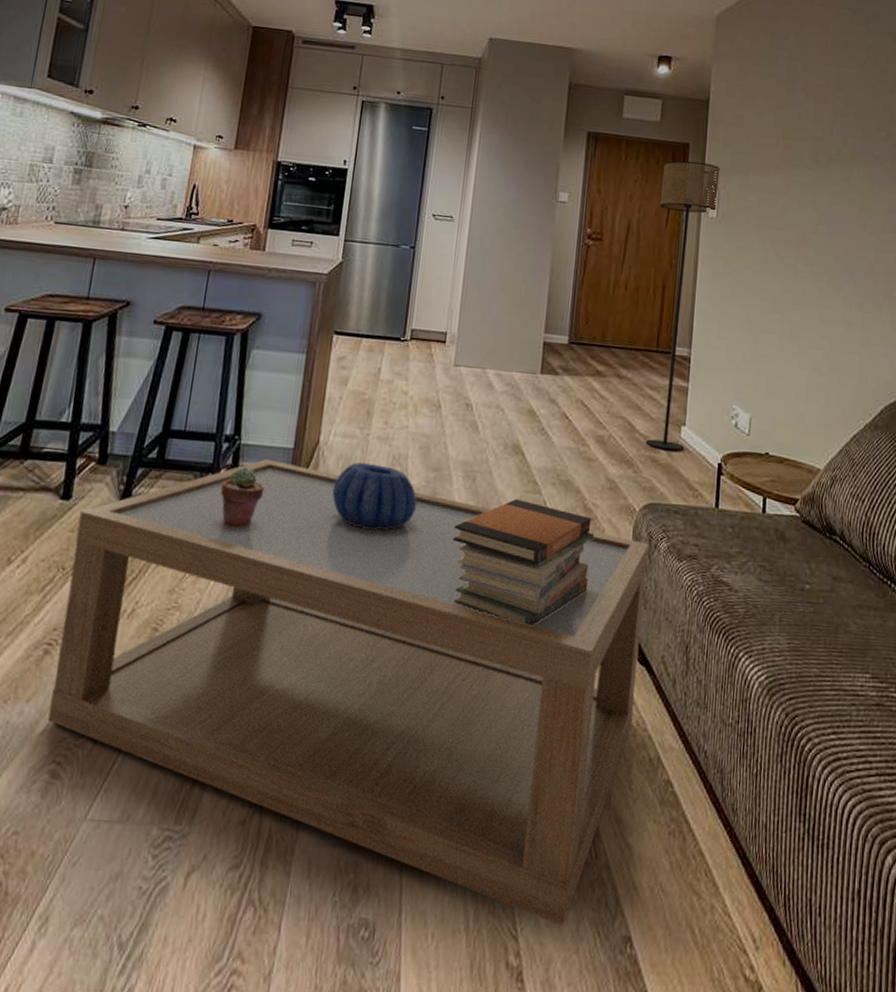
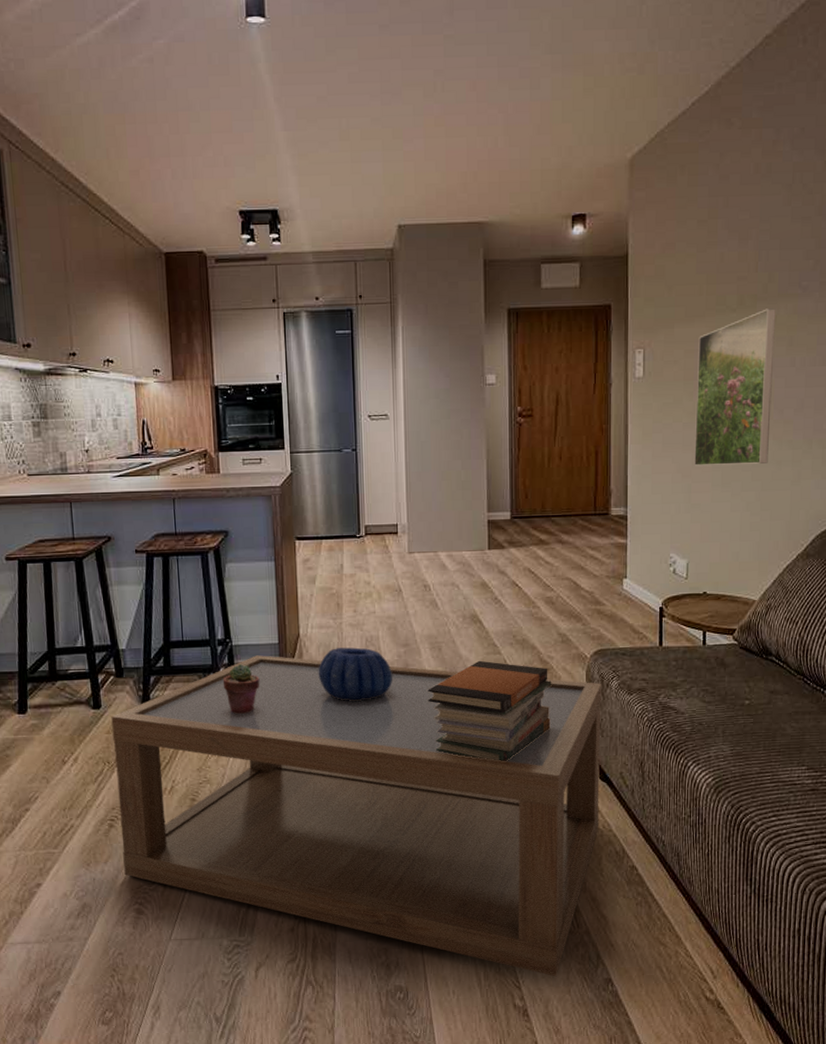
floor lamp: present [645,160,720,451] -> none [586,322,644,601]
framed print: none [763,170,849,323] -> present [694,308,776,466]

